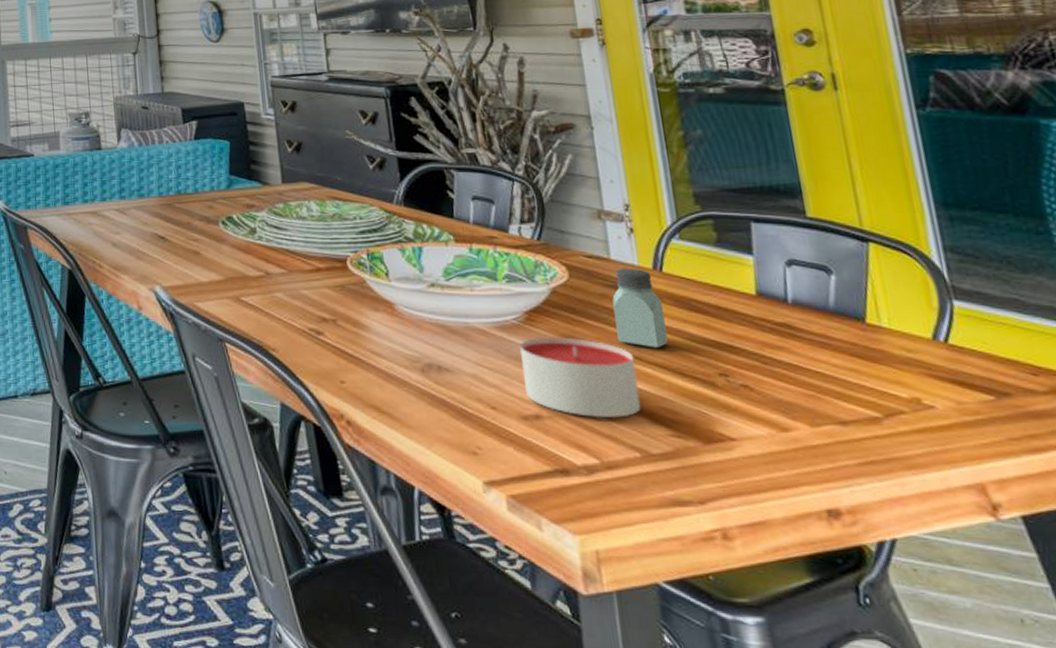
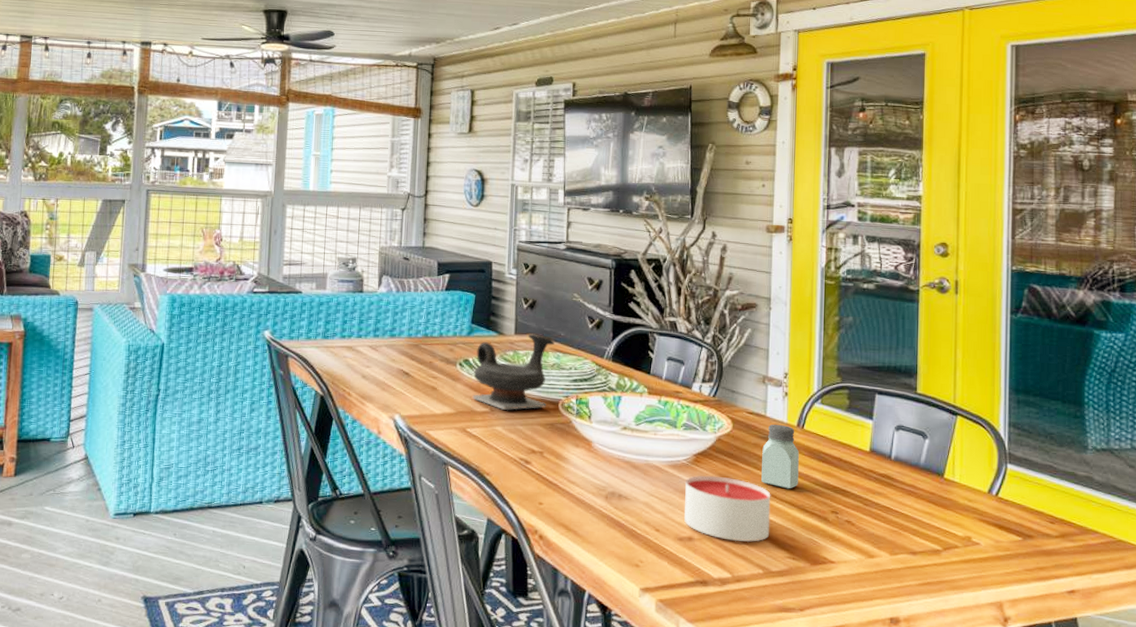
teapot: none [240,181,332,272] -> present [472,333,554,410]

